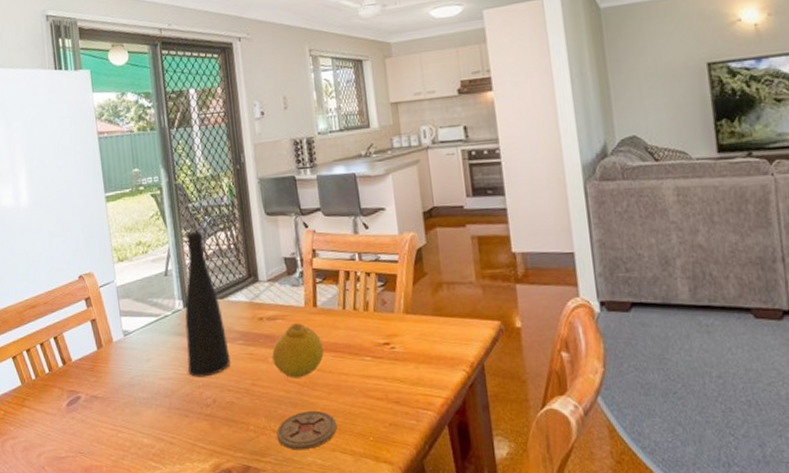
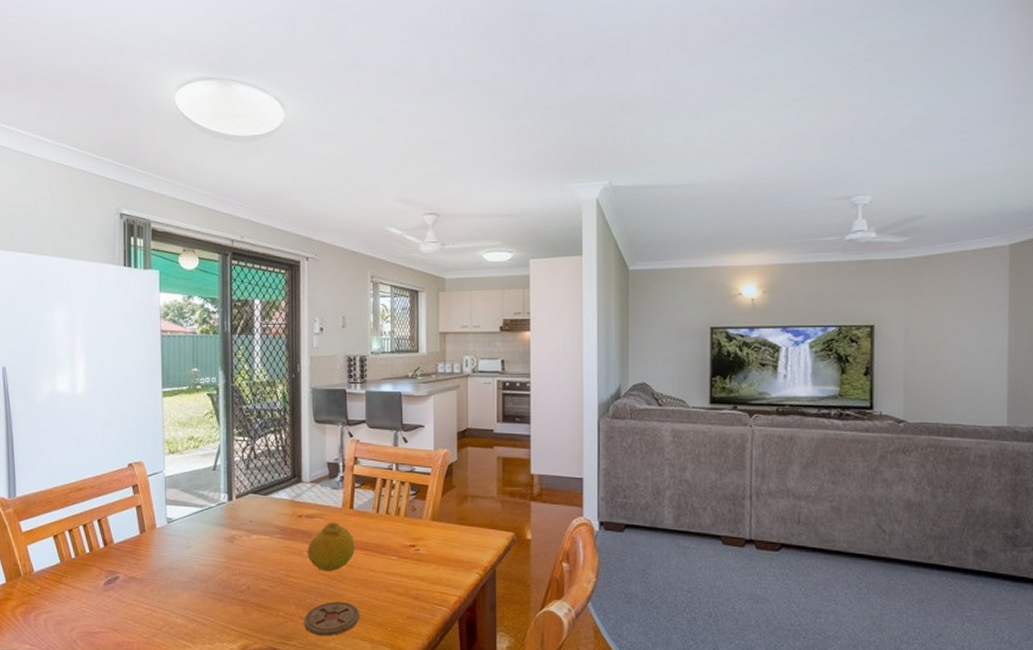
vase: present [185,232,231,377] -> none [226,432,268,566]

